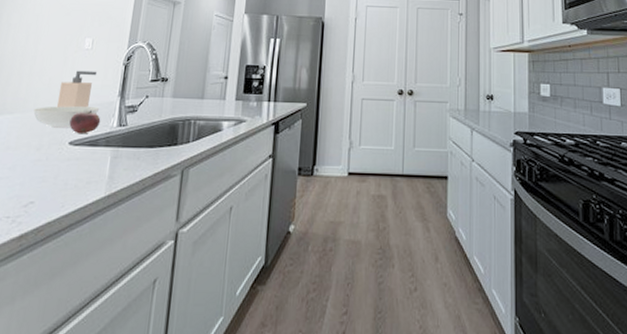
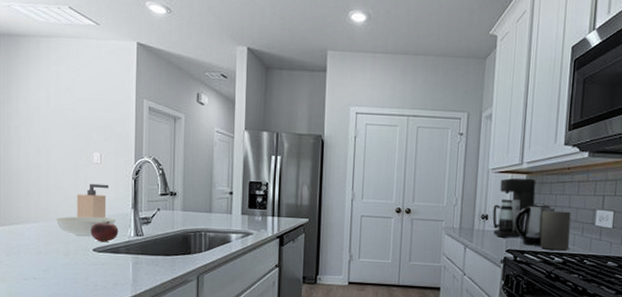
coffee maker: none [498,56,539,120] -> present [492,178,536,239]
kettle: none [521,82,560,128] -> present [515,203,555,246]
canister: none [547,89,580,132] -> present [540,210,571,251]

